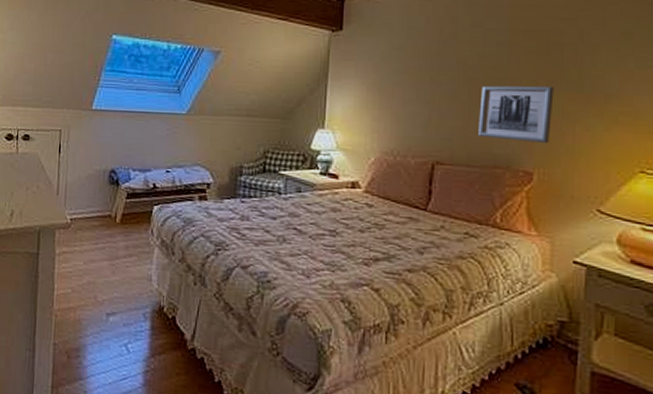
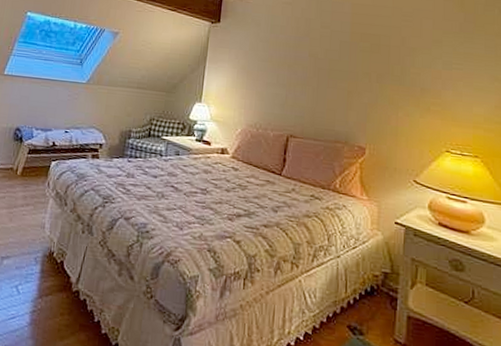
wall art: present [478,85,554,144] -> none [324,75,383,125]

